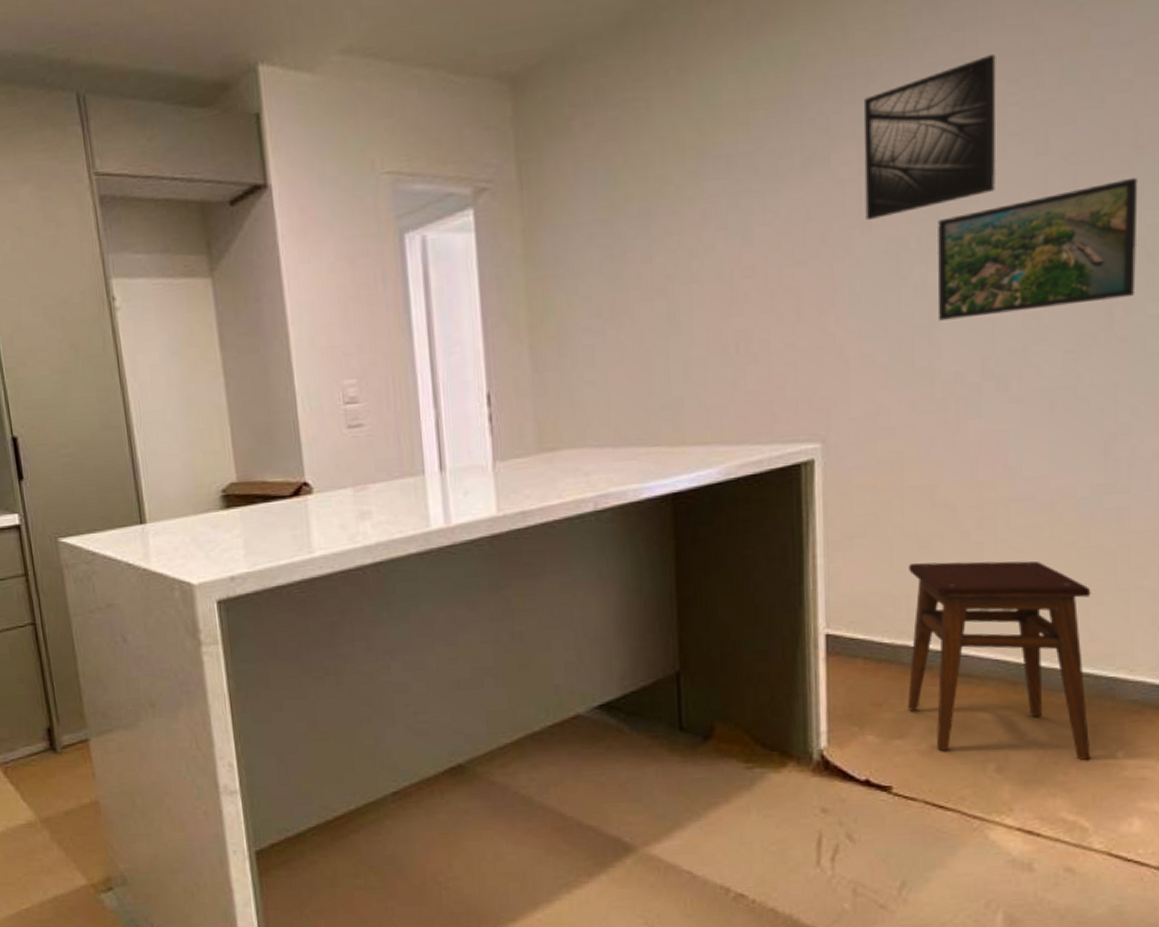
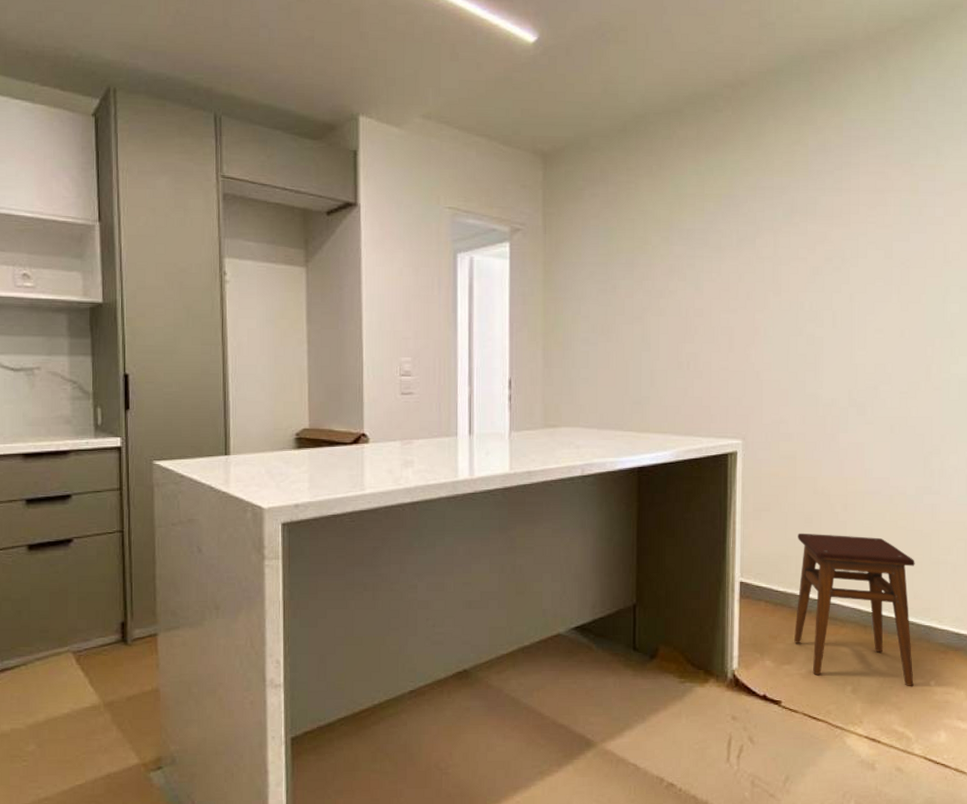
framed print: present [863,54,996,220] -> none [777,188,861,287]
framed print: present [937,177,1138,321] -> none [821,281,946,362]

